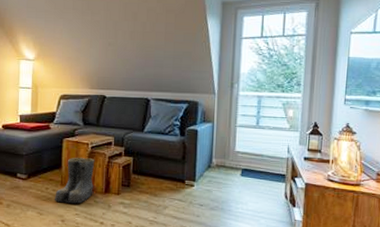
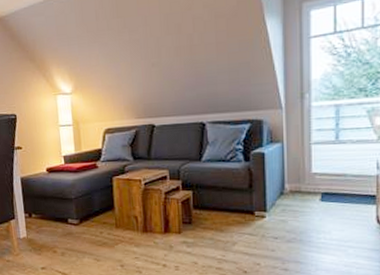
boots: present [54,157,95,204] -> none [110,195,153,247]

